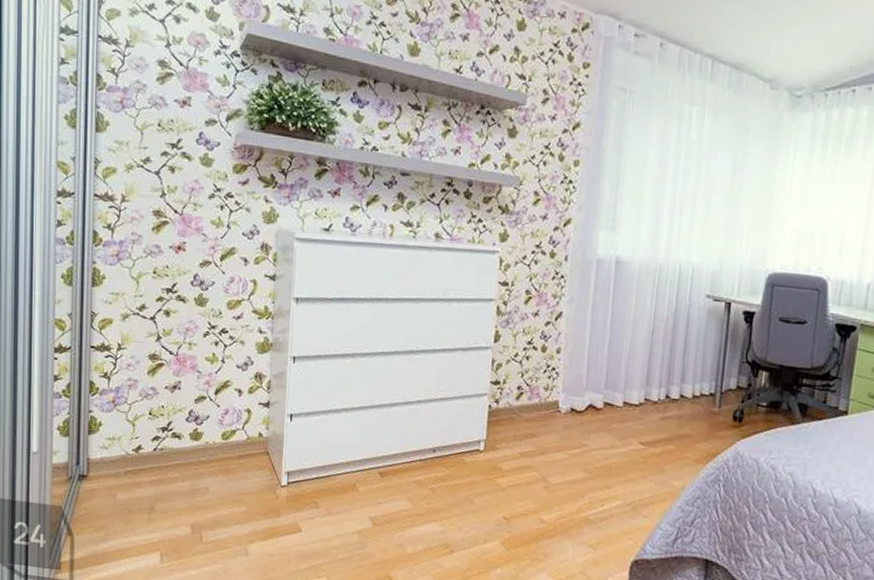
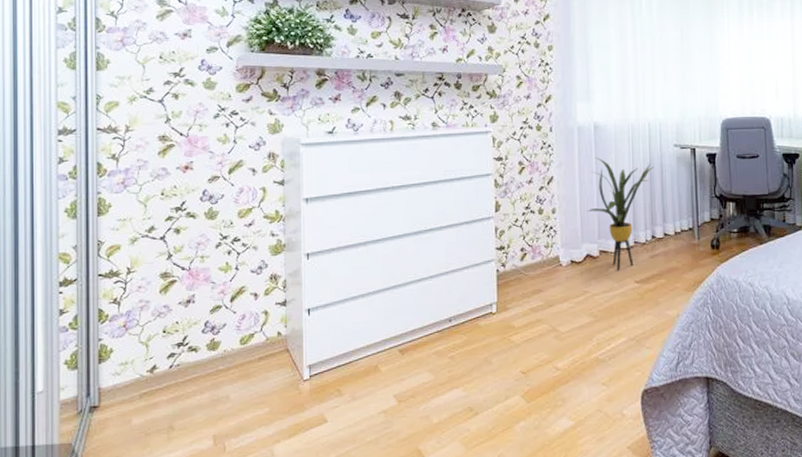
house plant: none [595,296,680,427] -> present [587,157,655,270]

